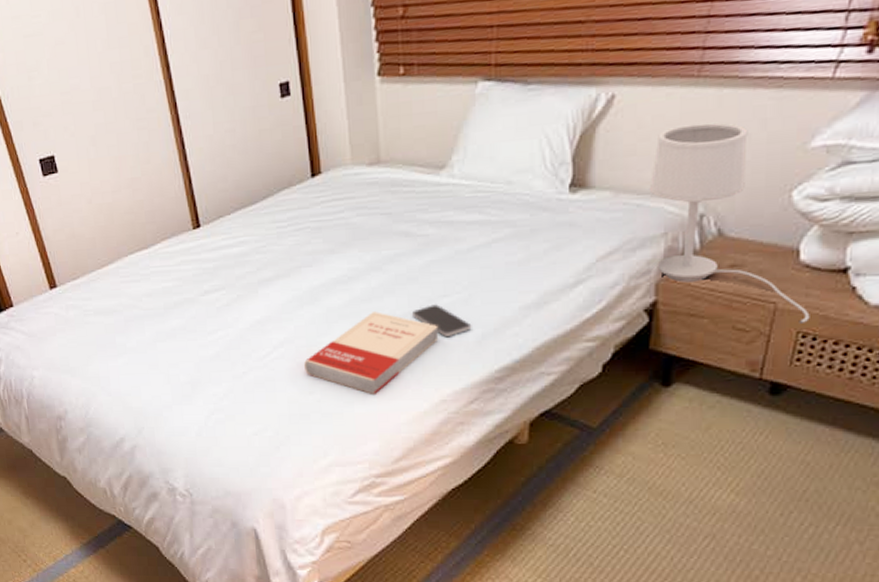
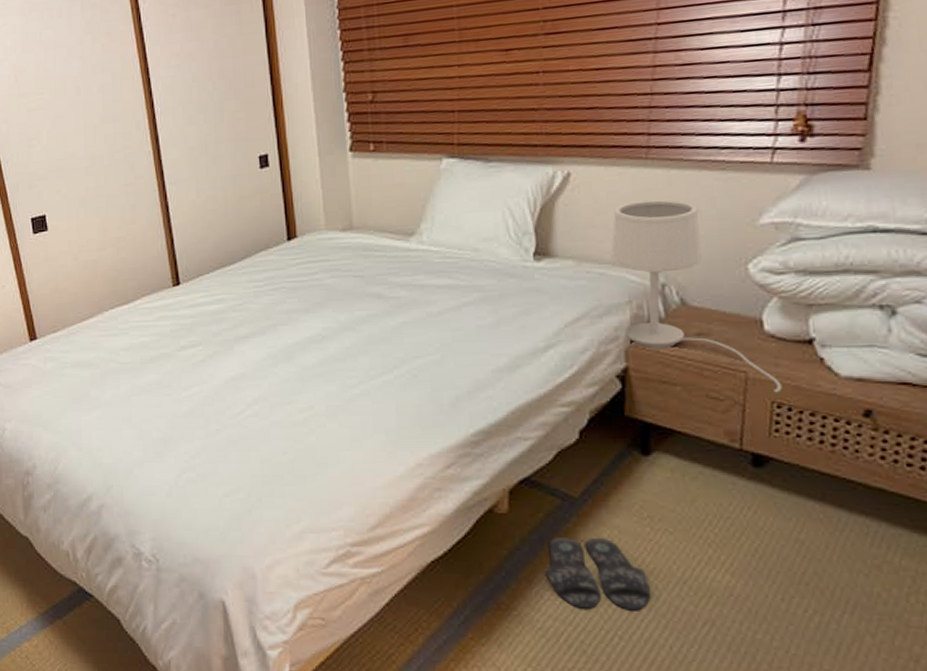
book: present [303,312,439,394] -> none [277,371,413,456]
smartphone: present [411,304,472,336] -> none [385,365,446,398]
slippers: none [560,463,657,528] -> present [545,536,650,611]

